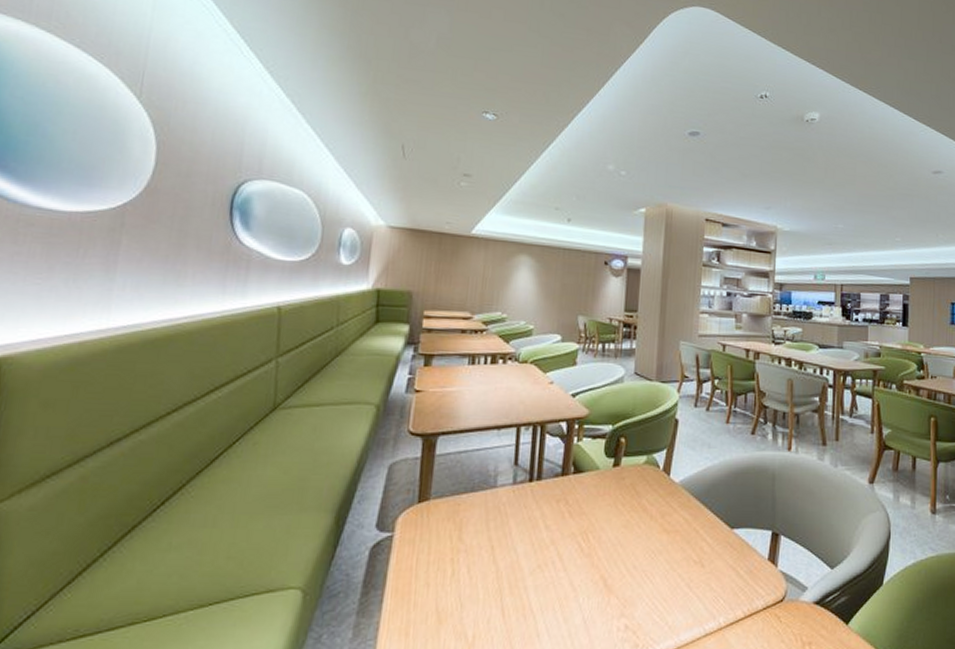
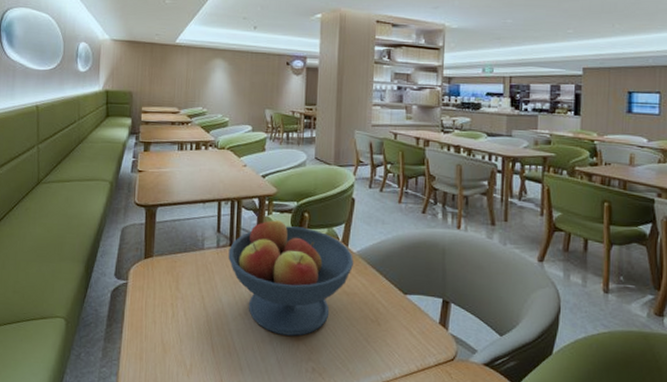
fruit bowl: none [527,444,676,588] -> present [228,217,354,336]

